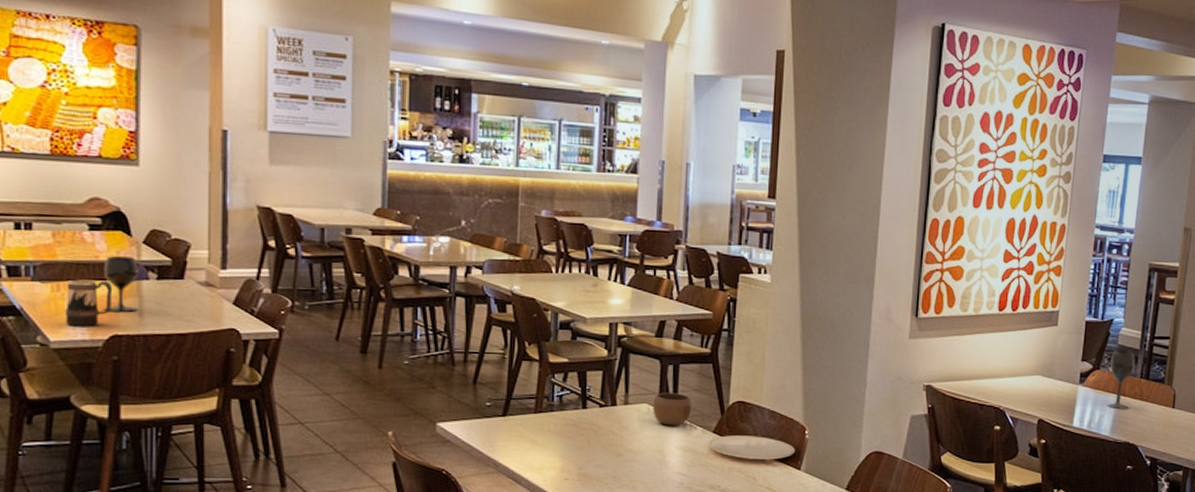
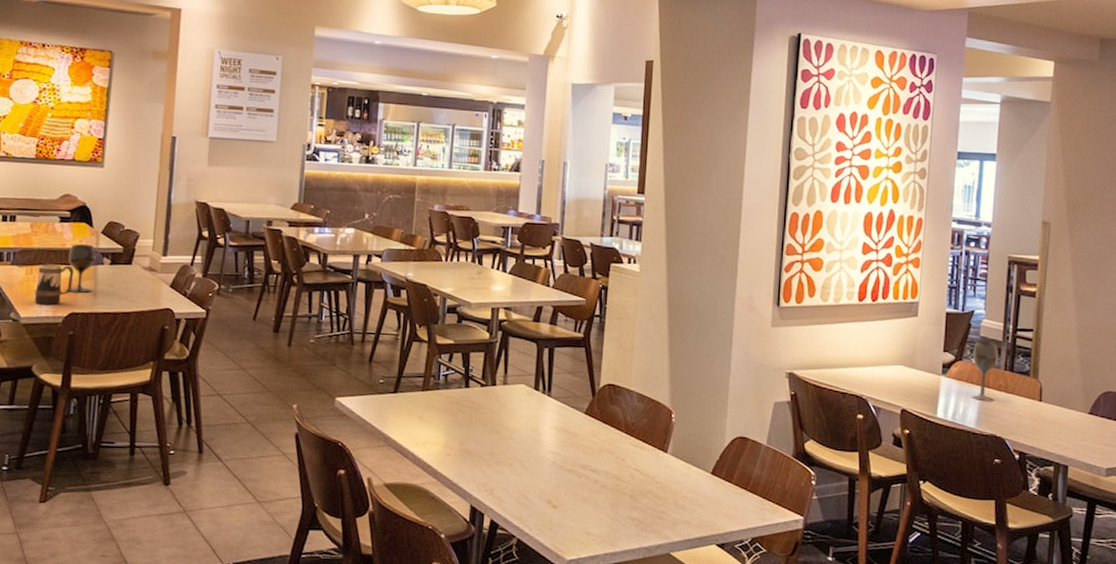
cup: present [653,392,692,427] -> none [529,374,566,408]
plate: present [708,435,795,460] -> none [580,416,662,442]

